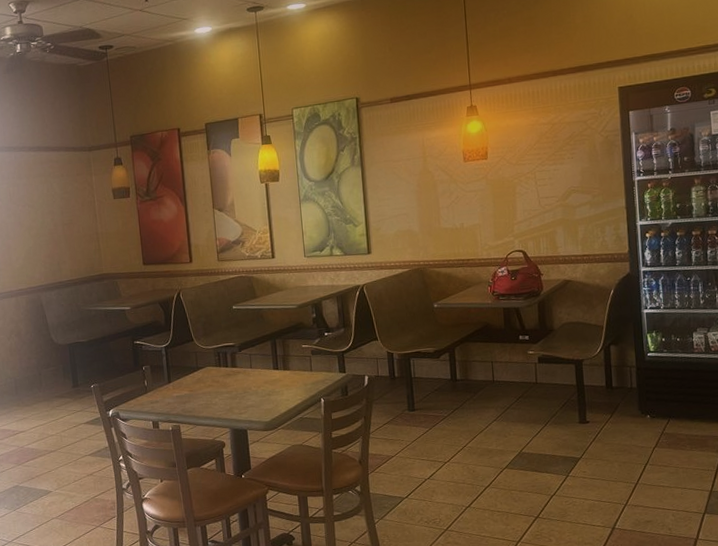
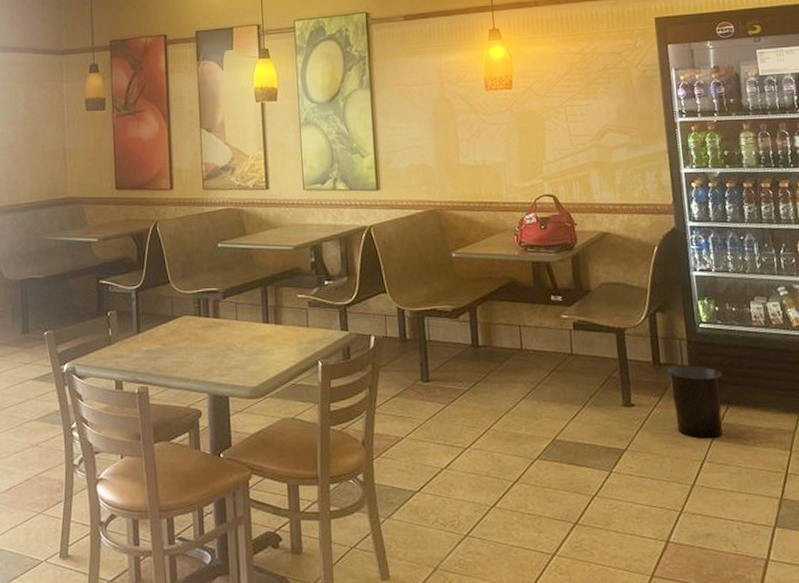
waste bin: none [618,388,666,446] -> present [667,365,723,438]

